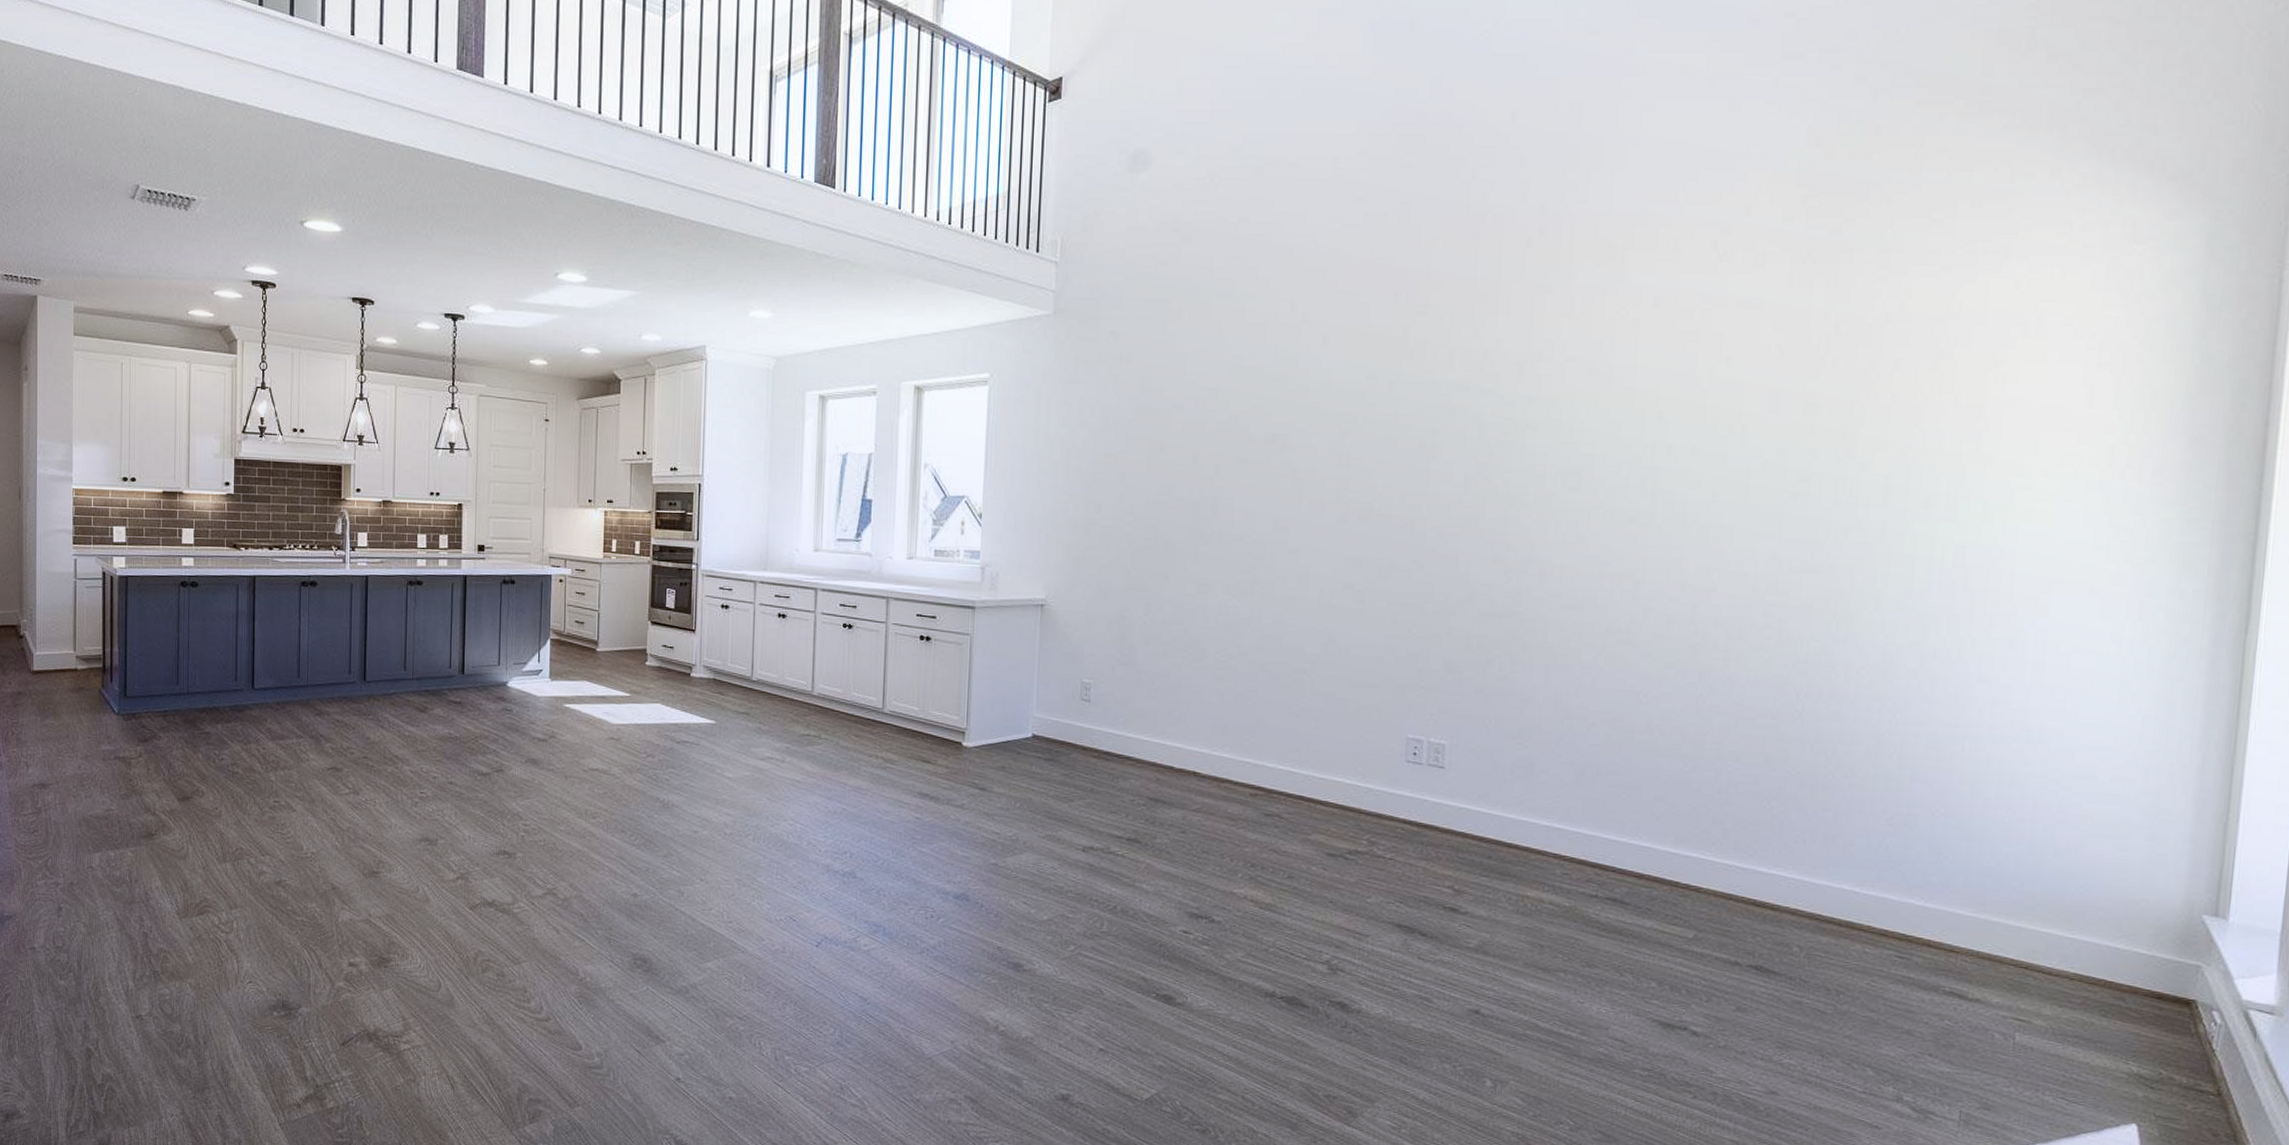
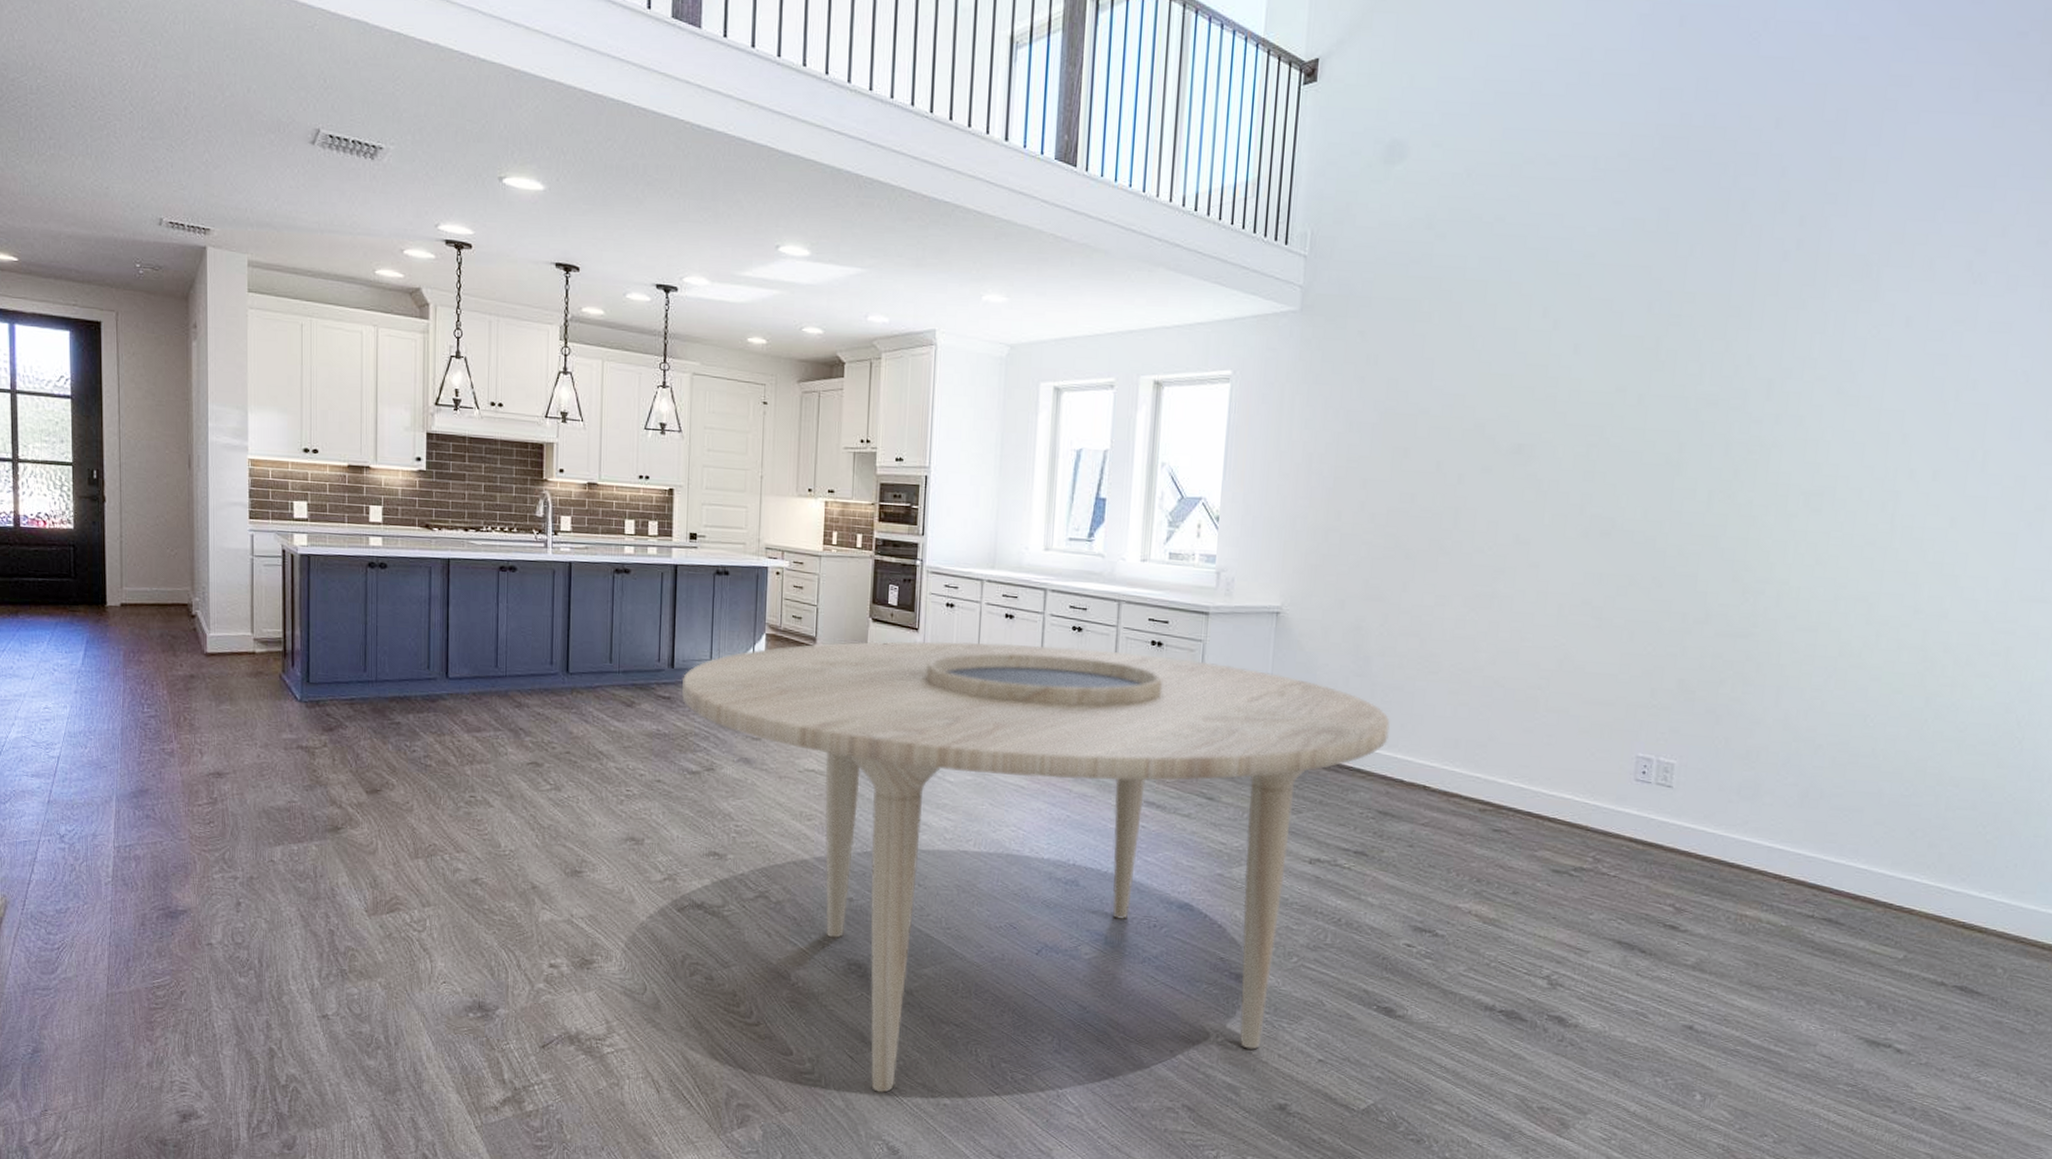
dining table: none [471,641,1157,1088] -> present [681,641,1390,1094]

